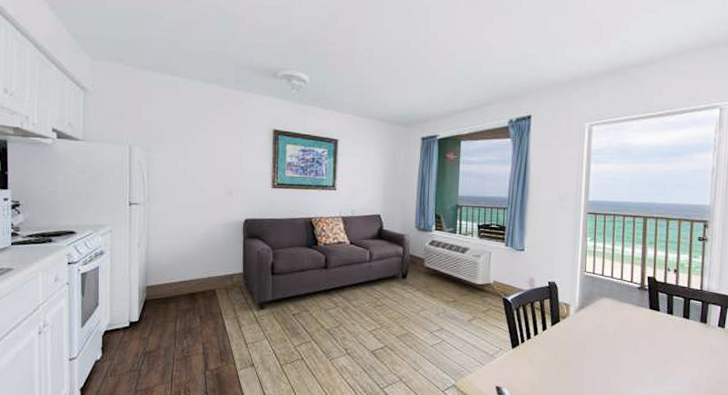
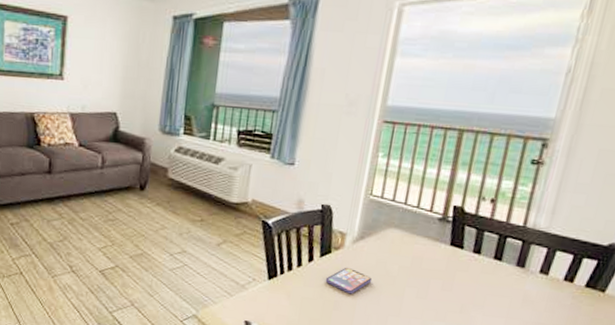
smartphone: none [557,333,594,356] -> present [325,267,372,295]

